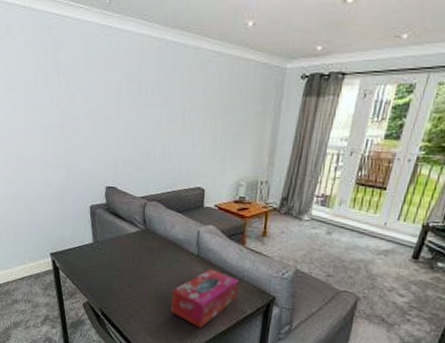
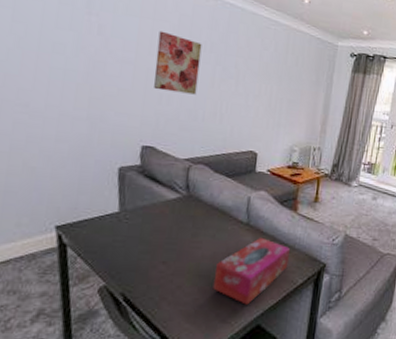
wall art: none [111,80,150,137] -> present [154,30,202,95]

